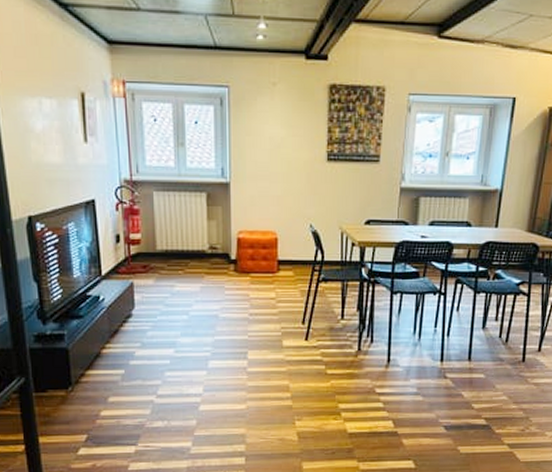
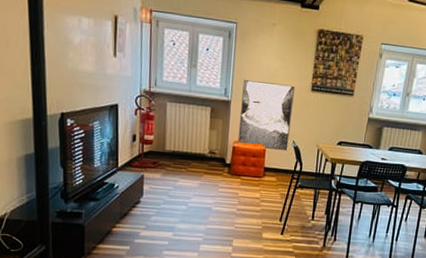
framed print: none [242,154,308,238] -> present [237,79,296,151]

